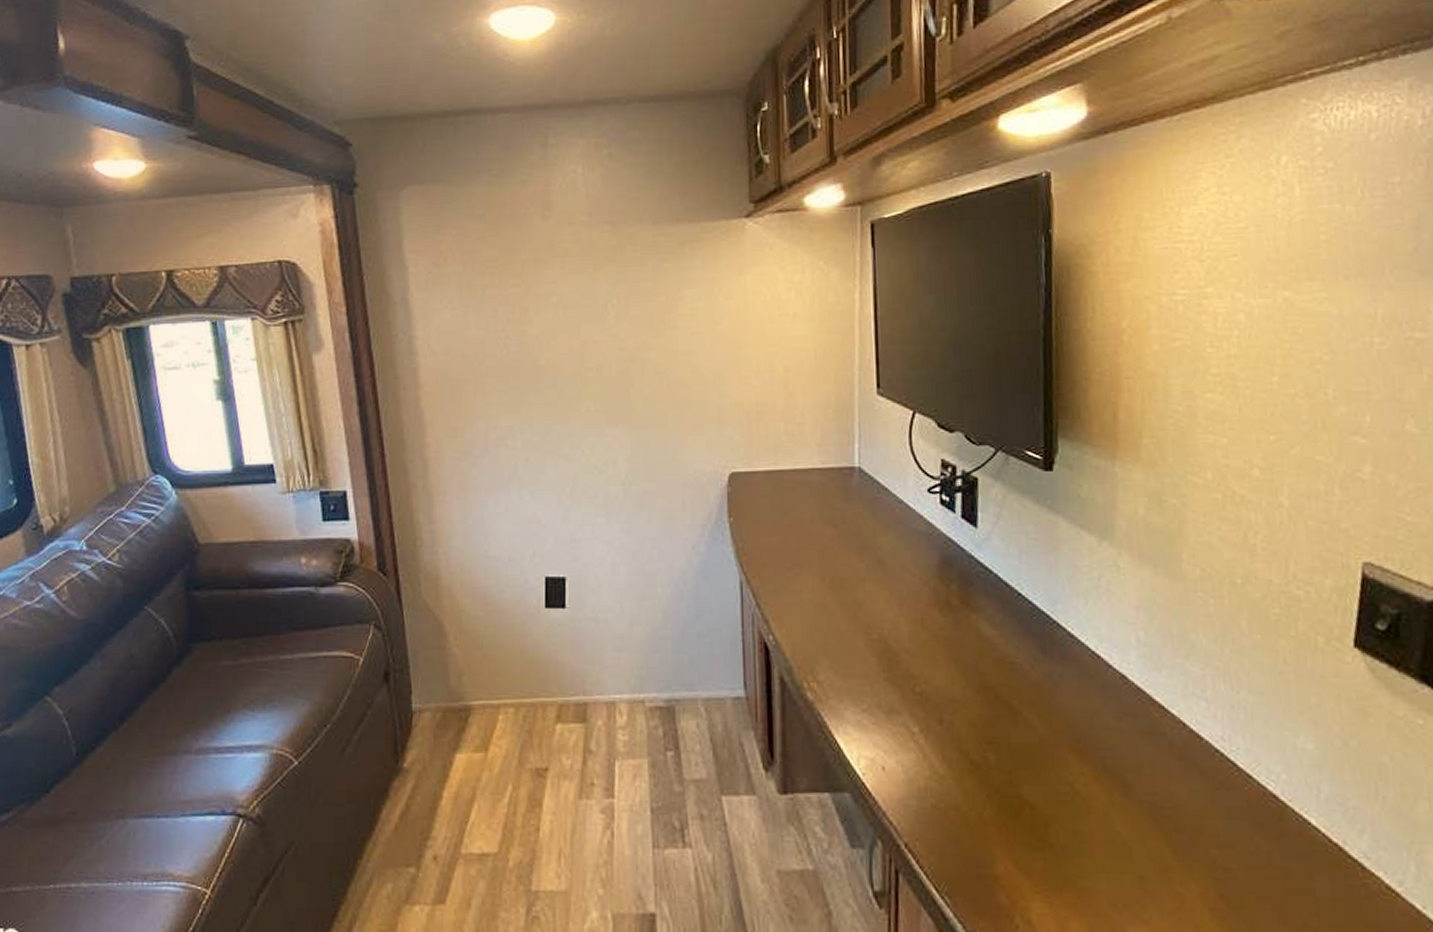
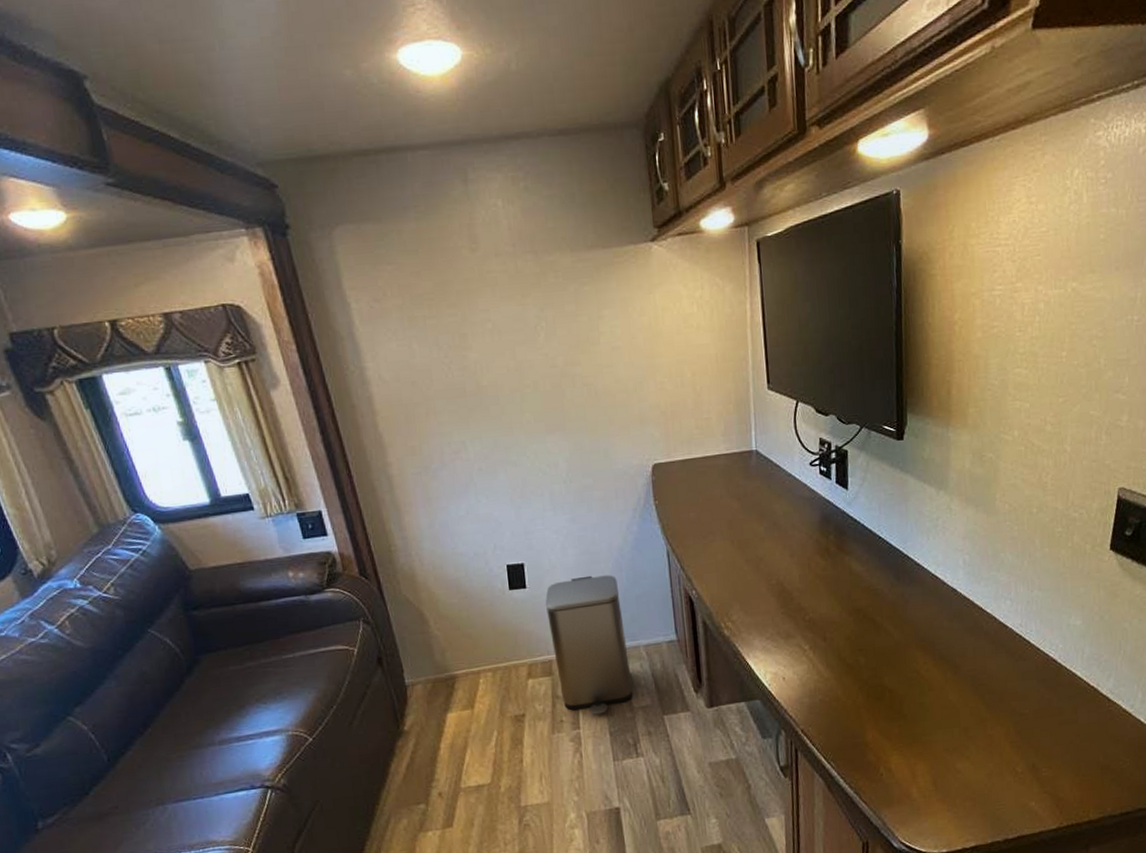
pedal bin: none [586,601,685,782] -> present [545,575,633,715]

